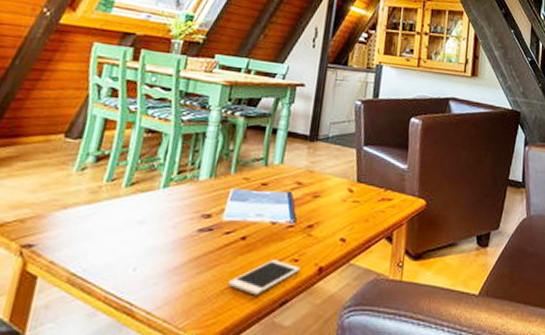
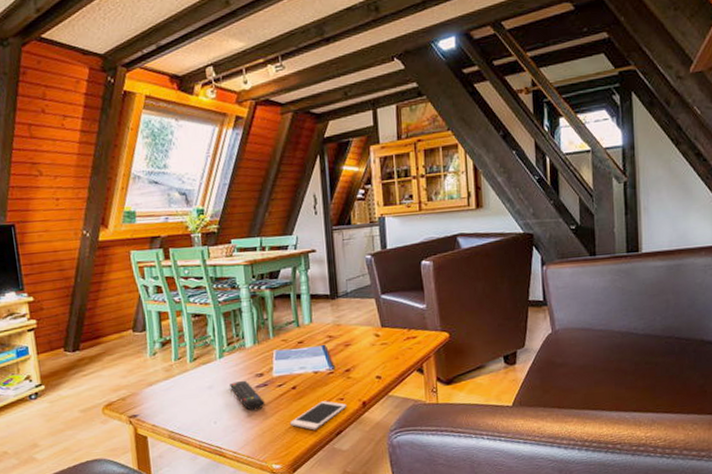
remote control: none [166,219,204,260] -> present [230,380,265,411]

